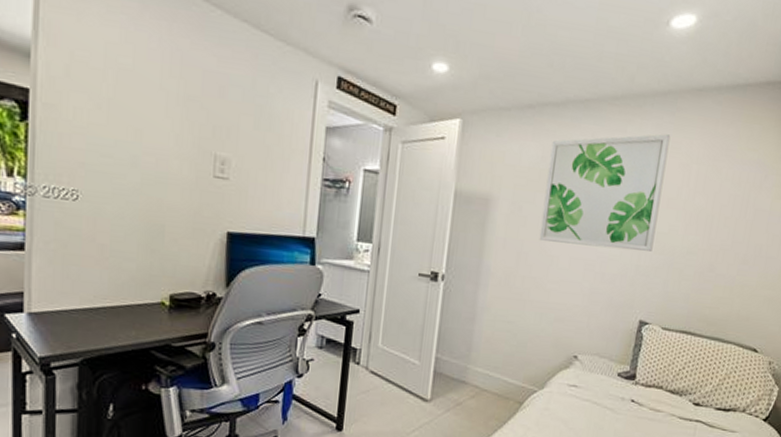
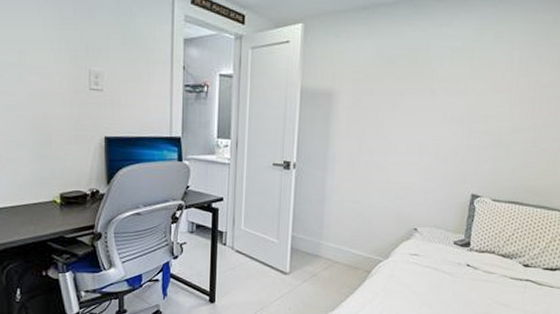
wall art: present [539,134,671,251] -> none [378,25,494,133]

